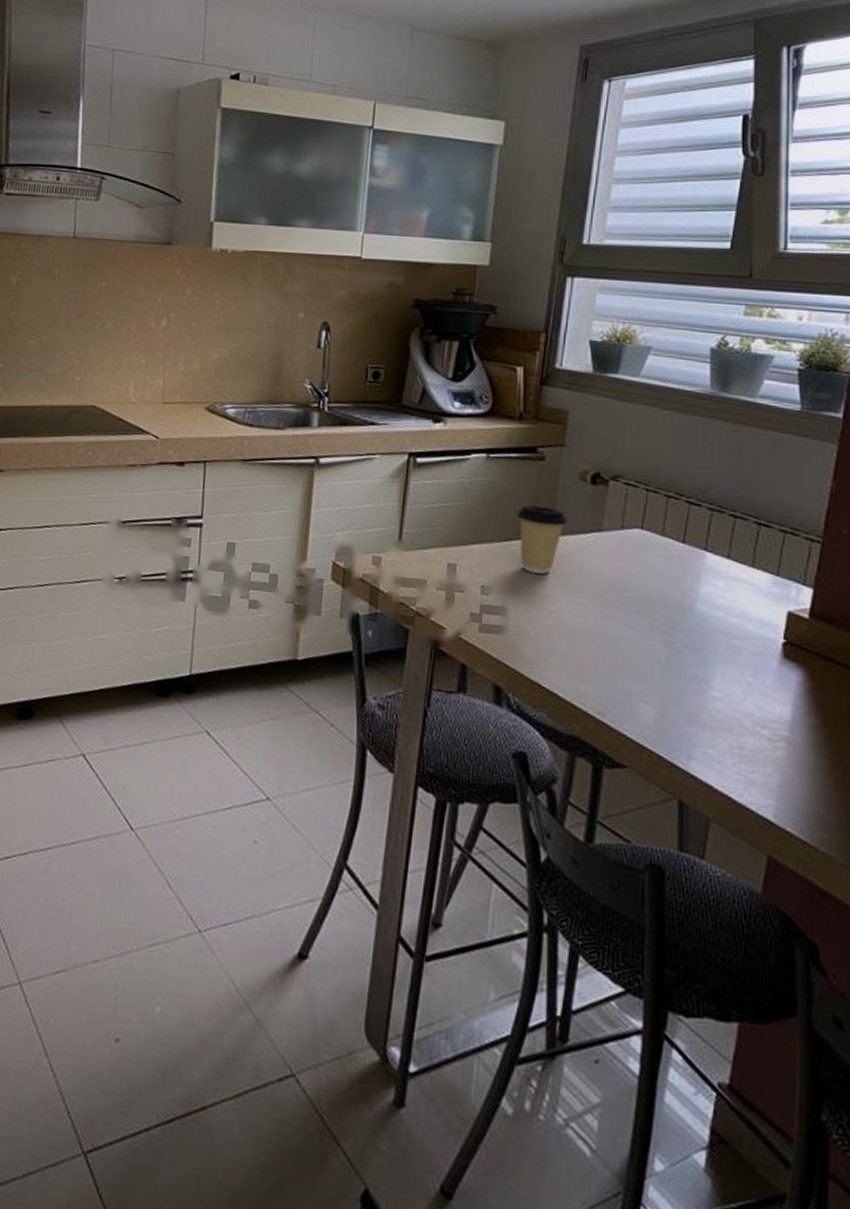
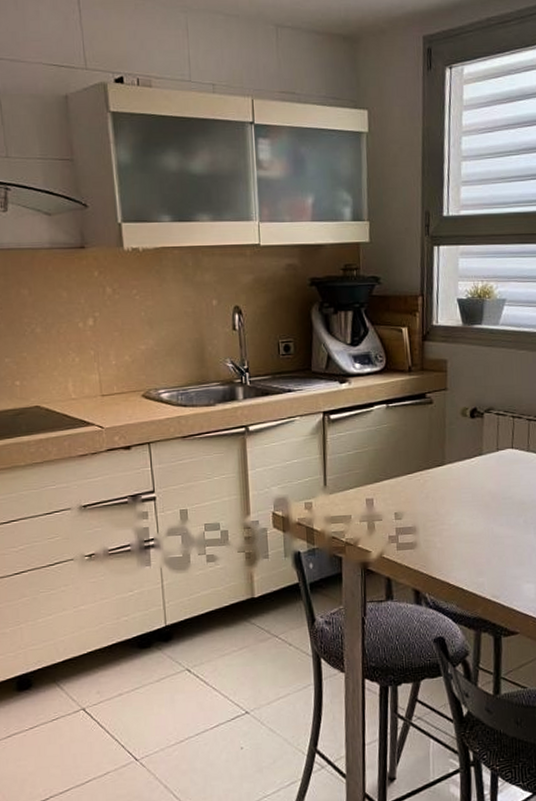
coffee cup: present [517,505,568,574] -> none [416,441,456,496]

